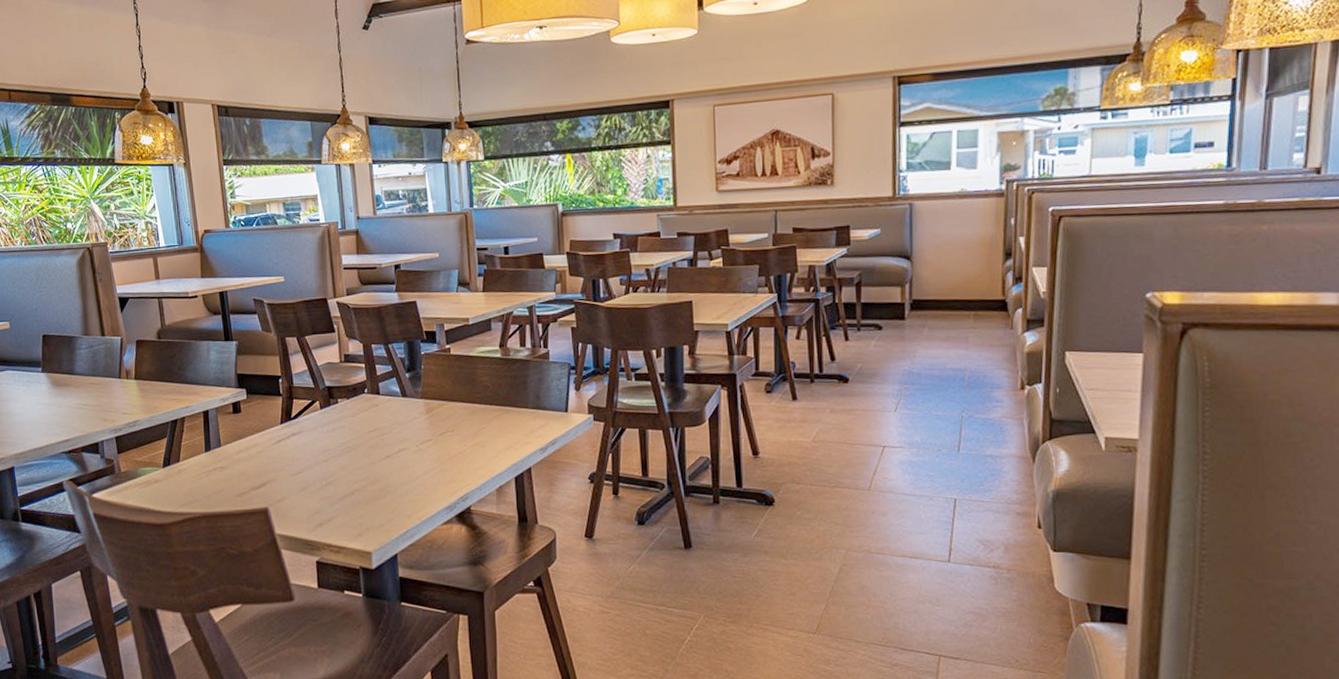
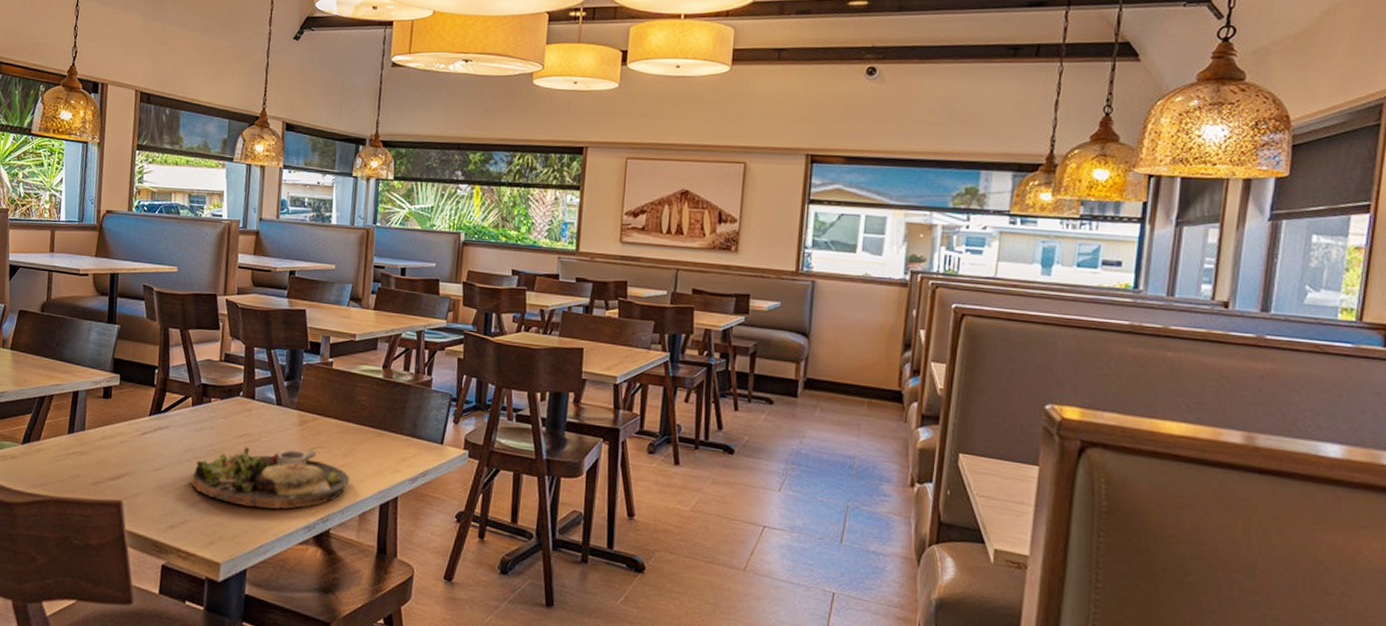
dinner plate: none [329,434,483,496] -> present [189,447,350,510]

